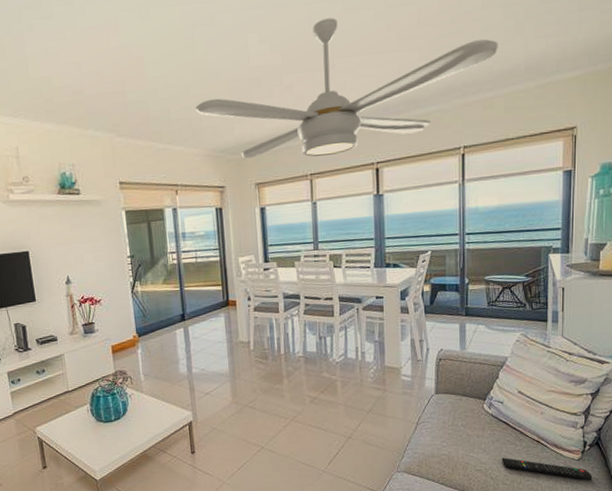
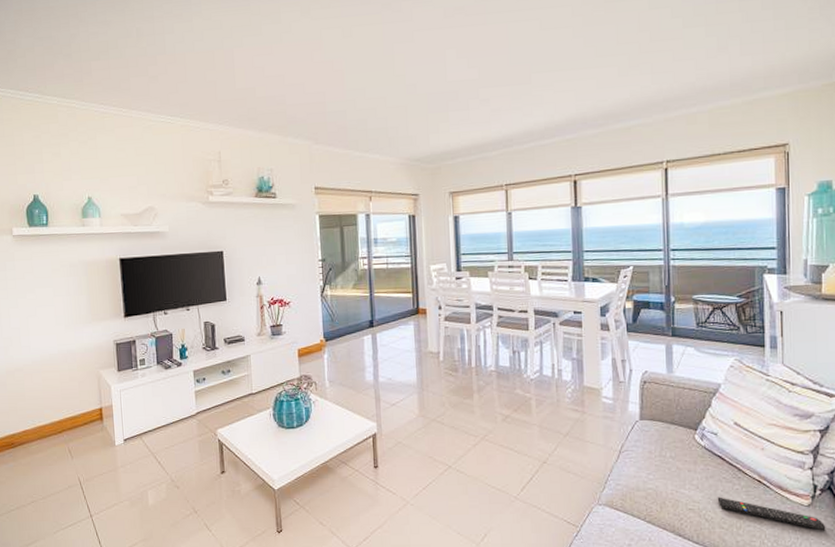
ceiling fan: present [195,18,498,159] -> none [392,35,701,168]

